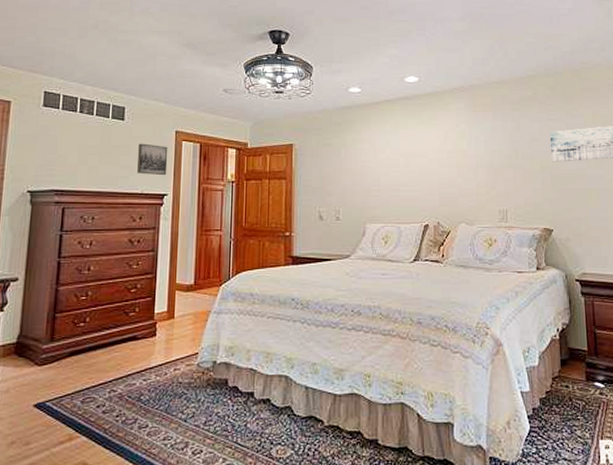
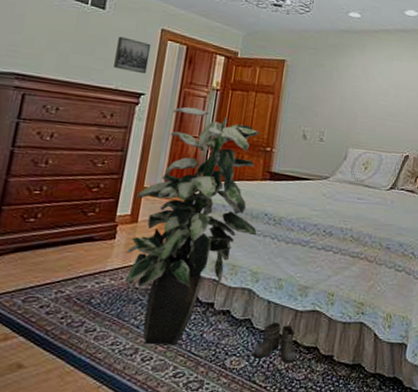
indoor plant: none [168,201,286,438] -> present [125,106,259,345]
boots: none [297,408,344,450] -> present [253,322,300,363]

